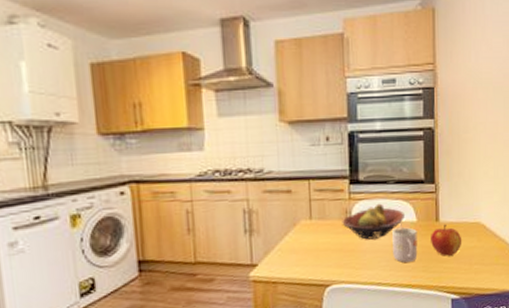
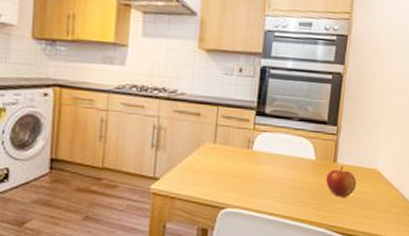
fruit bowl: present [342,203,404,240] -> none [243,137,304,171]
mug: present [392,220,418,263] -> none [288,156,314,198]

